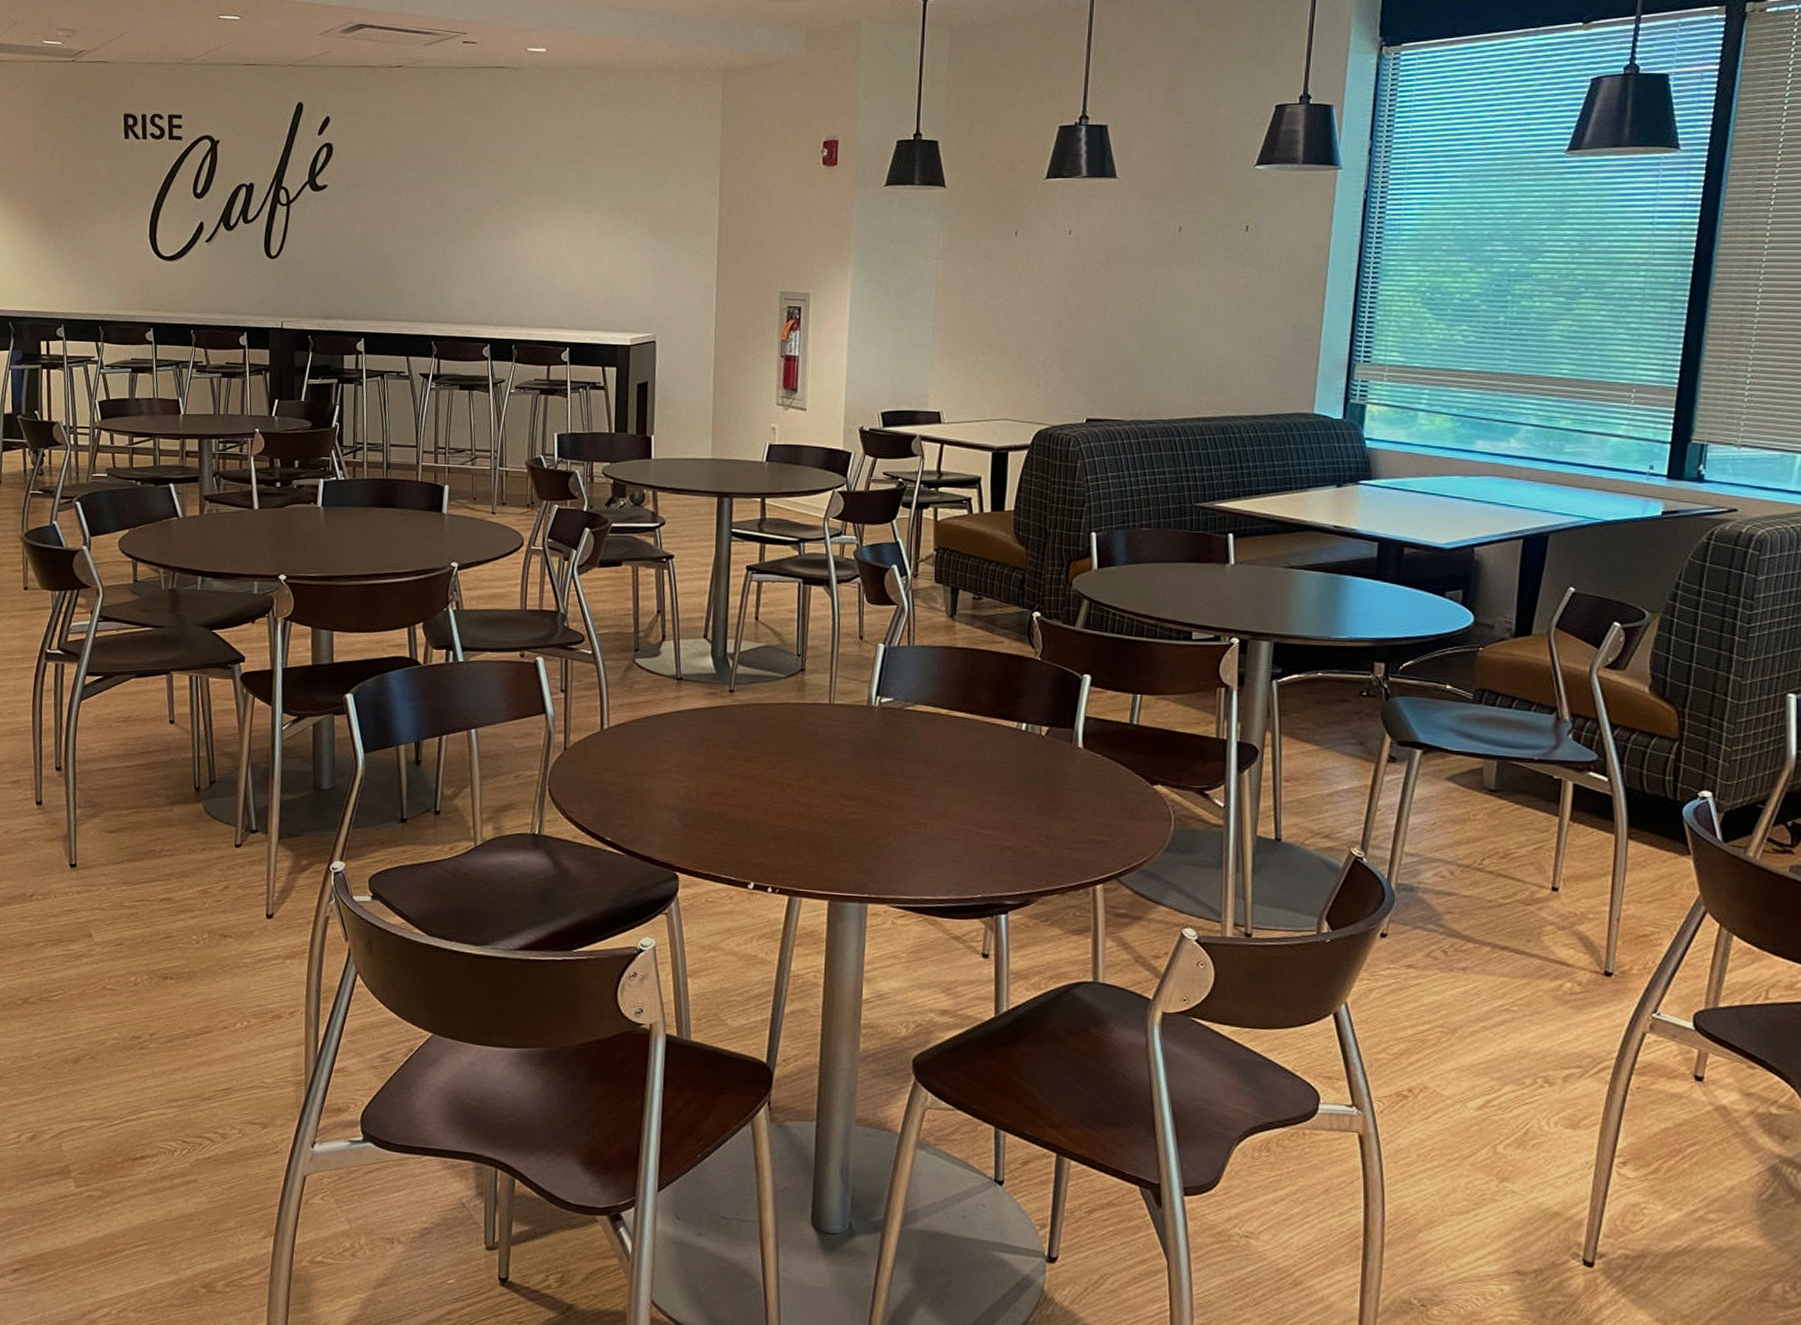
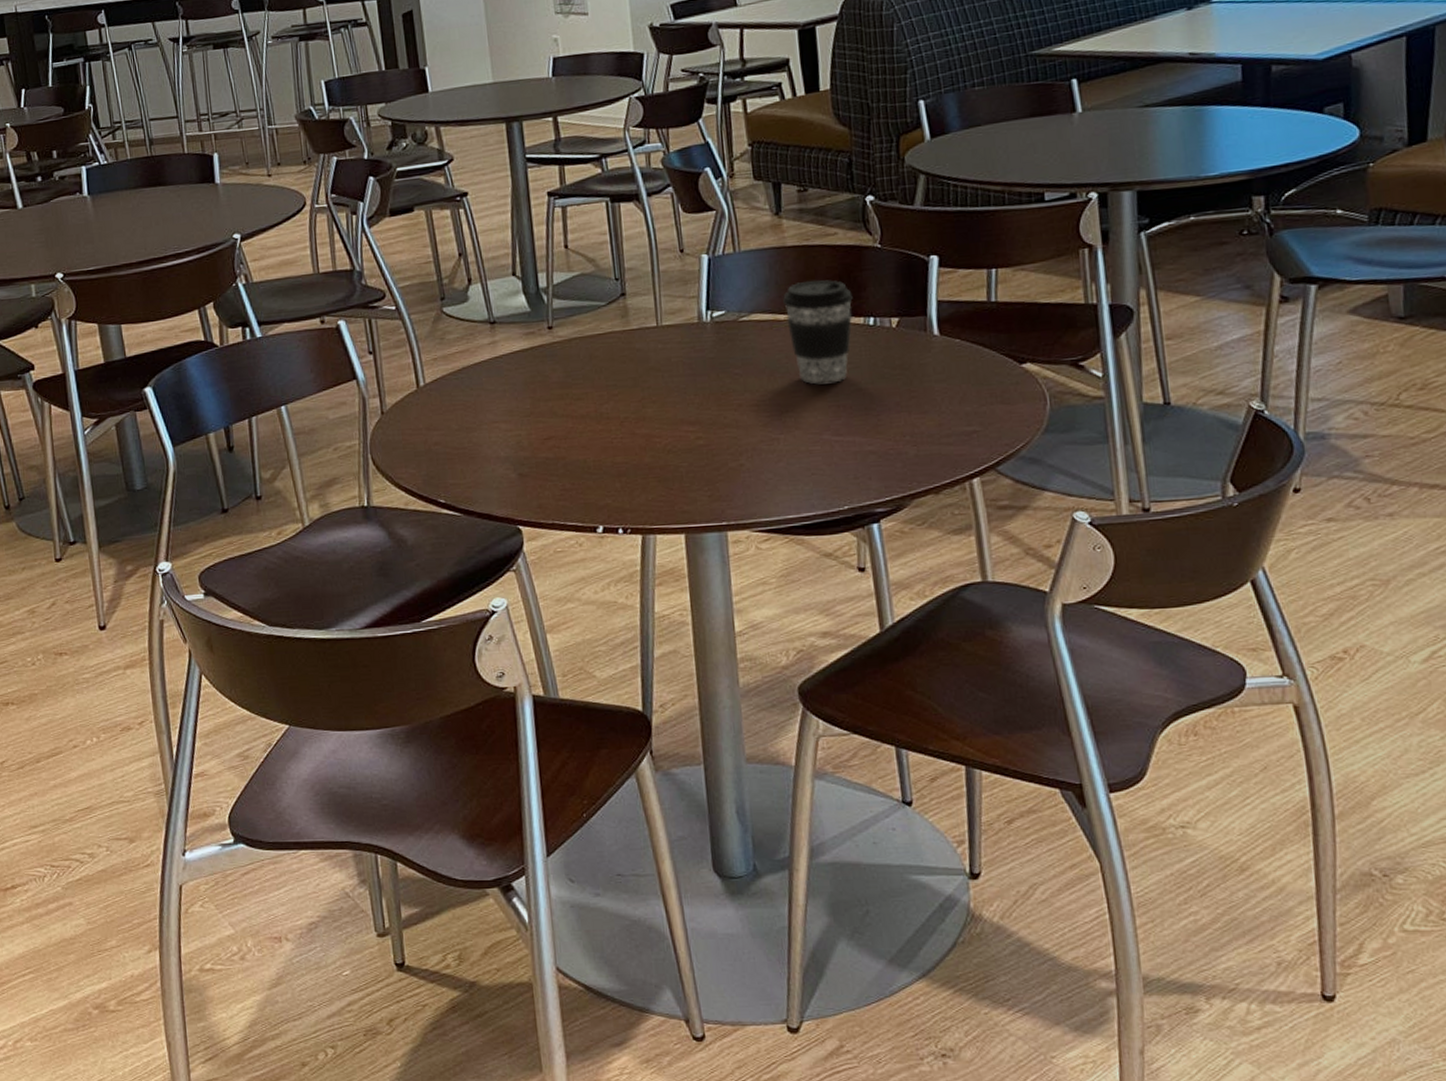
coffee cup: none [945,681,1010,779] -> present [782,280,853,385]

